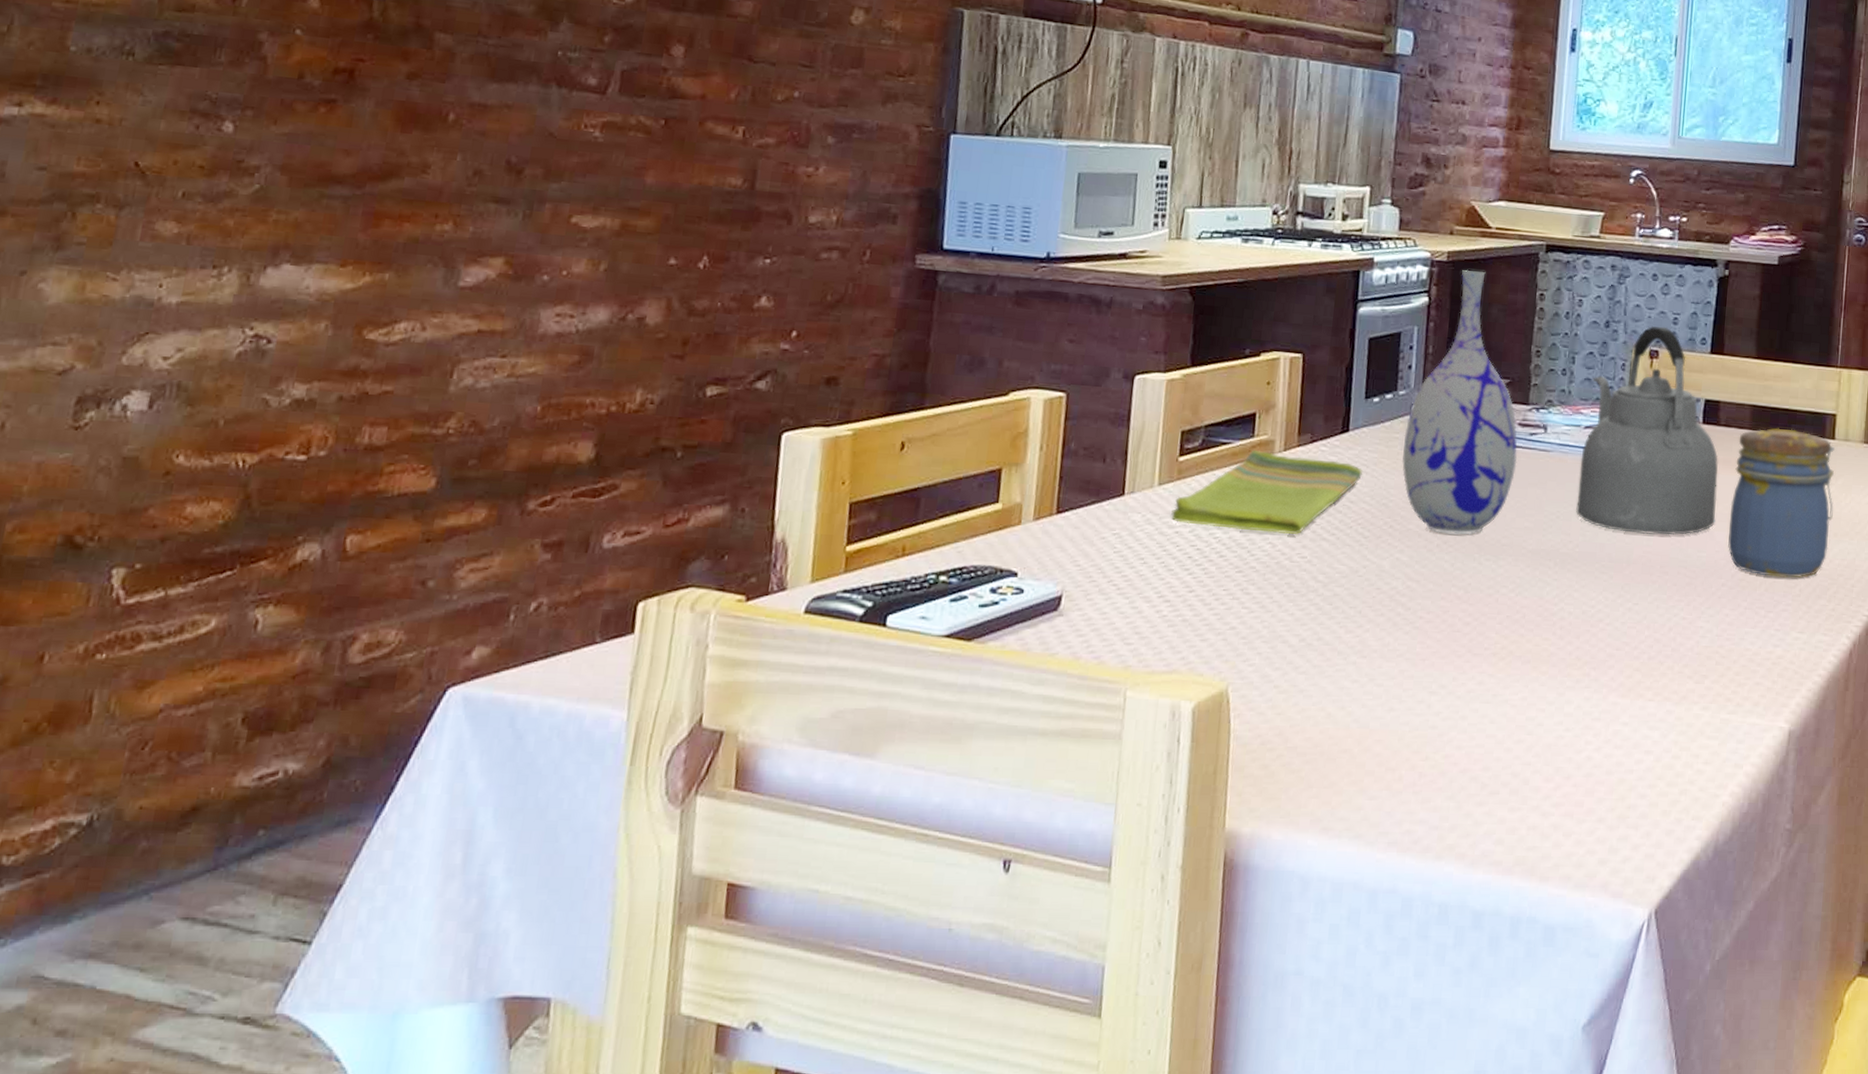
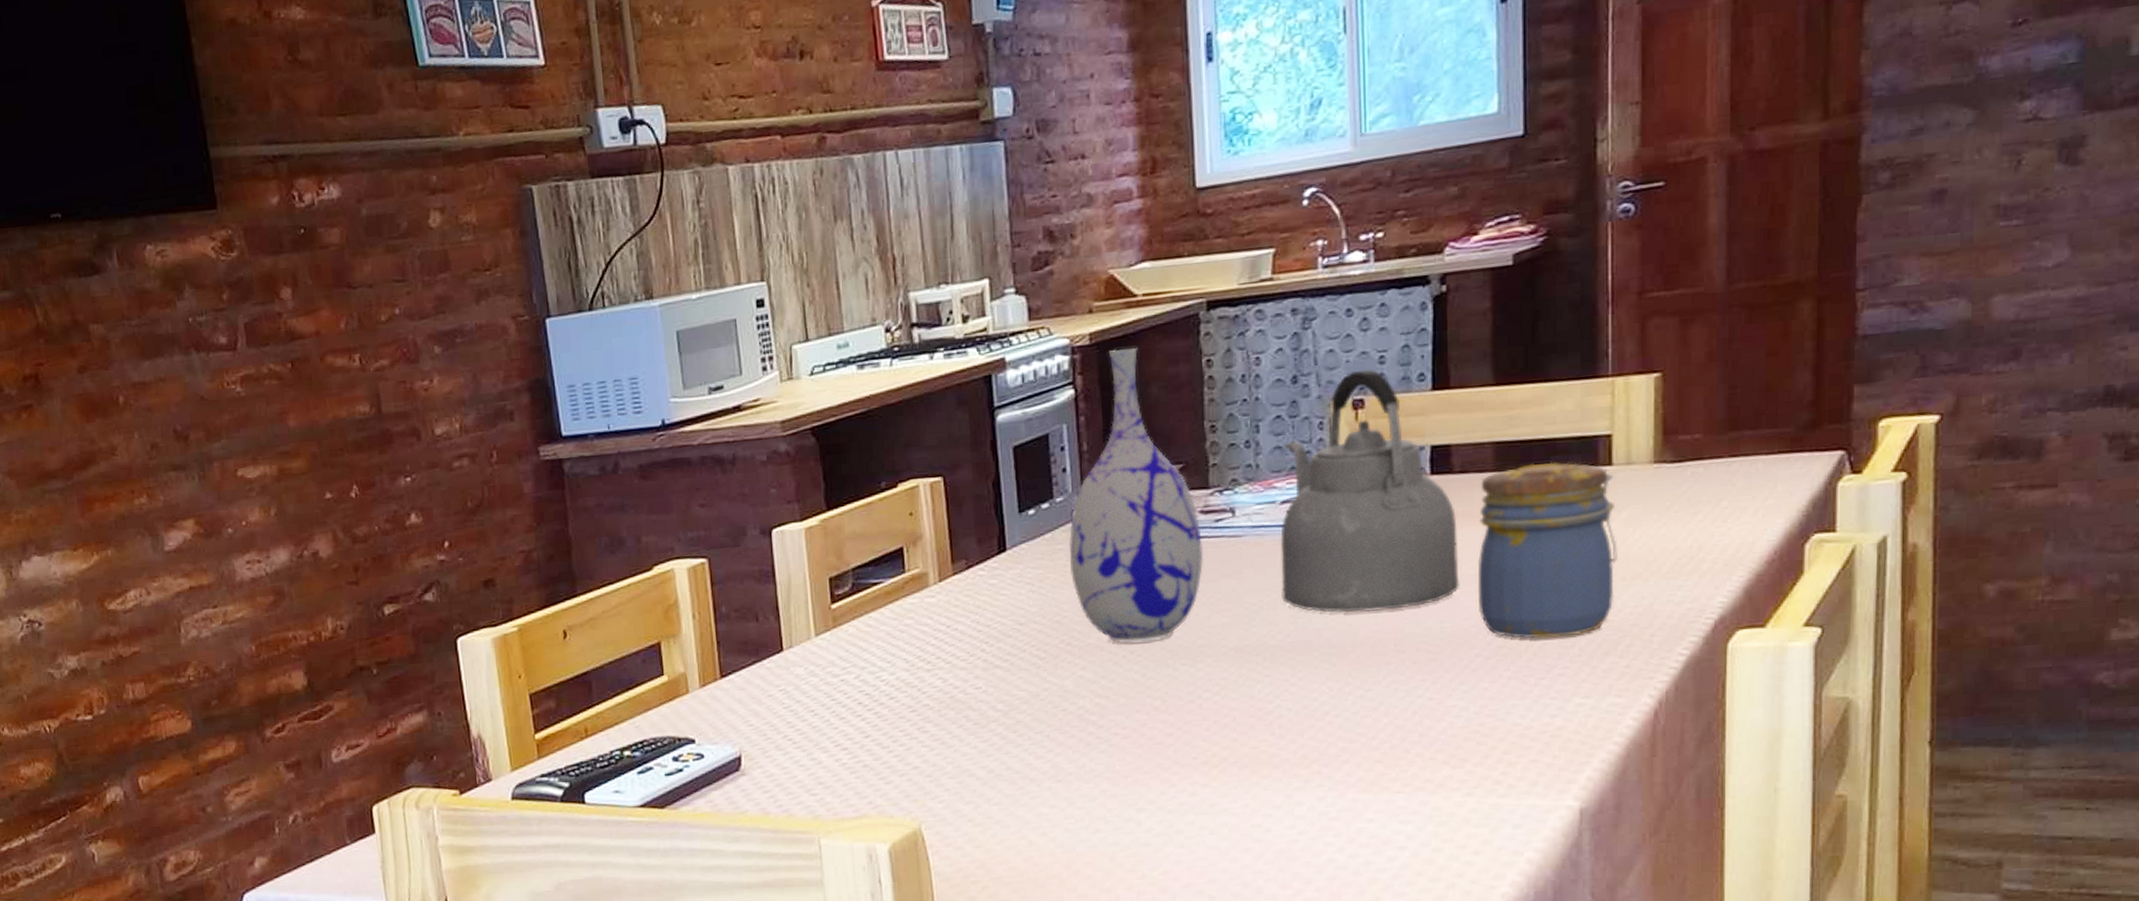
dish towel: present [1171,449,1364,534] -> none [833,583,1029,671]

